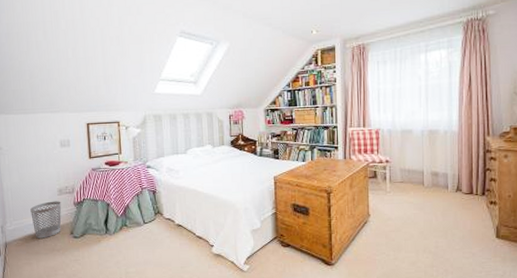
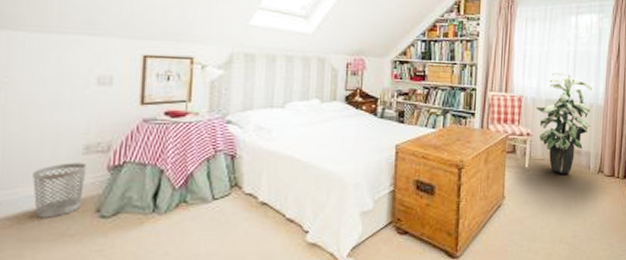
indoor plant: none [393,104,445,194] -> present [536,71,592,174]

